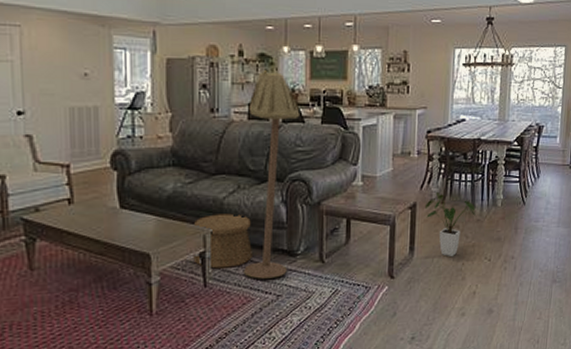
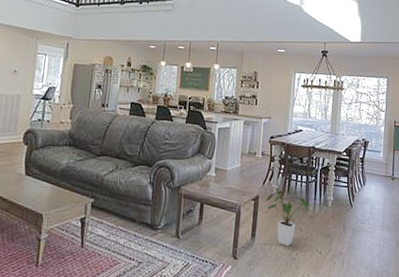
basket: present [193,213,252,269] -> none [75,187,124,234]
floor lamp: present [244,69,300,279] -> none [114,77,170,247]

